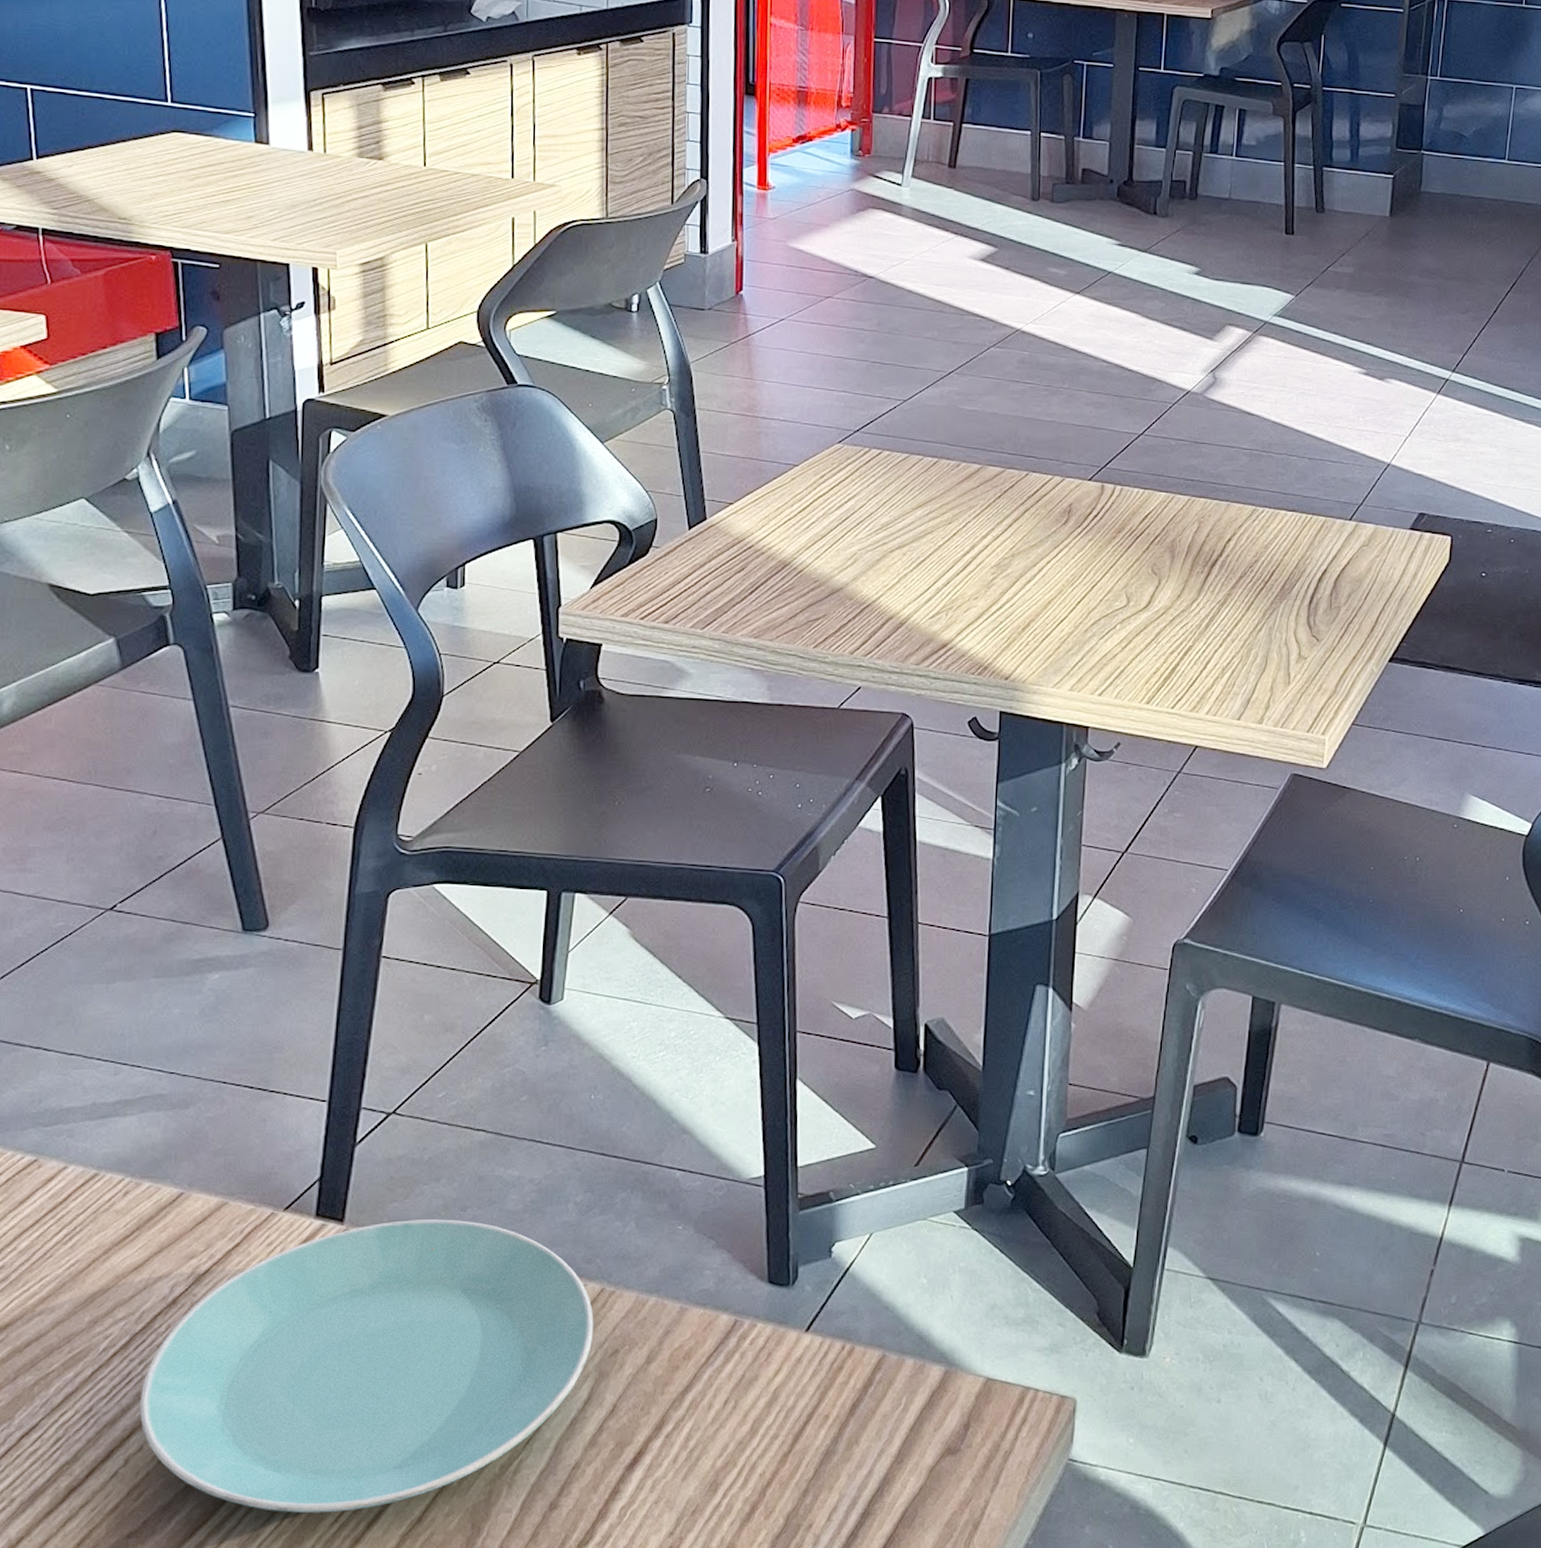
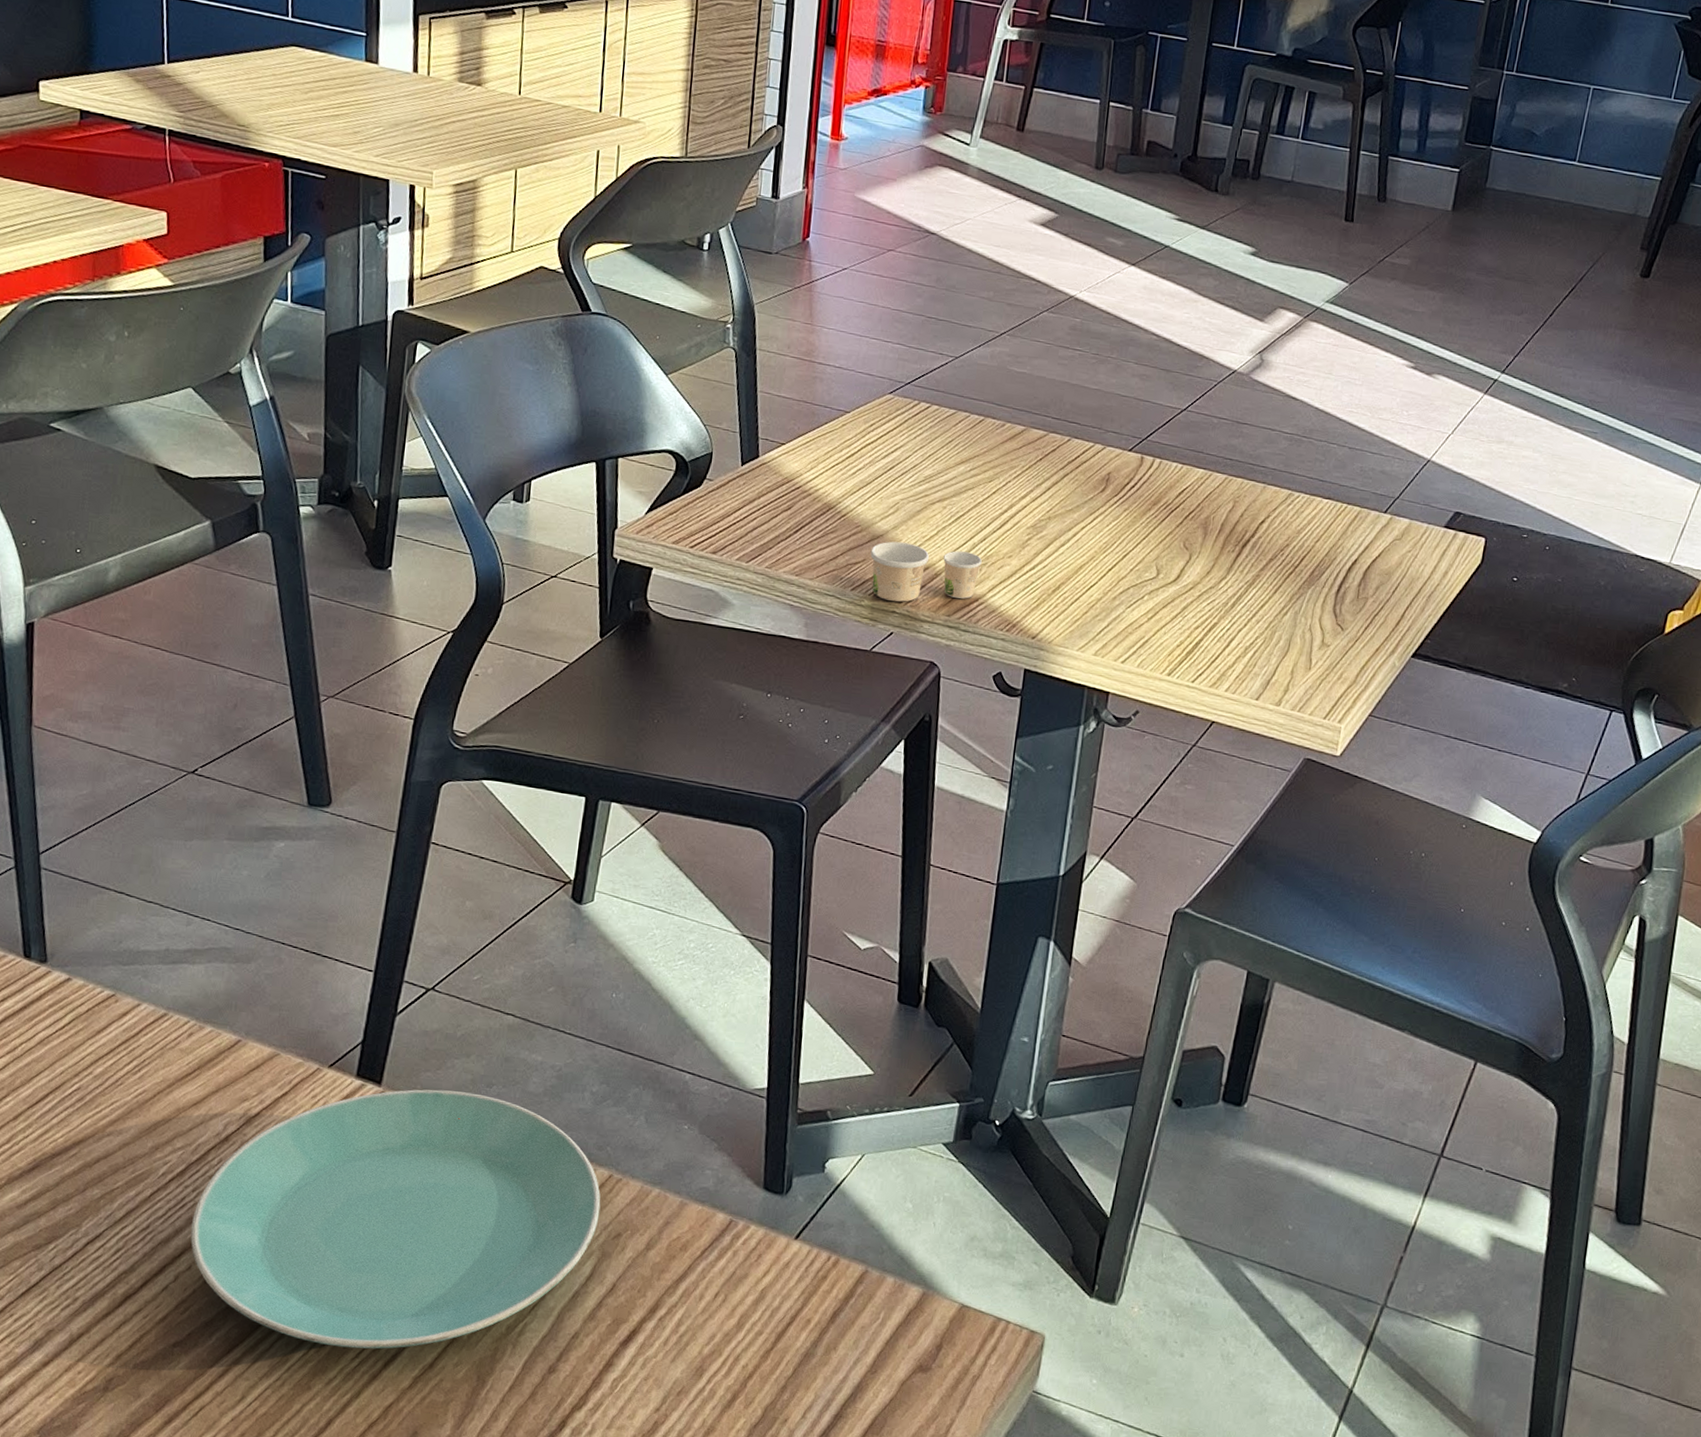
paper cup: none [831,593,947,655] -> present [870,541,982,602]

